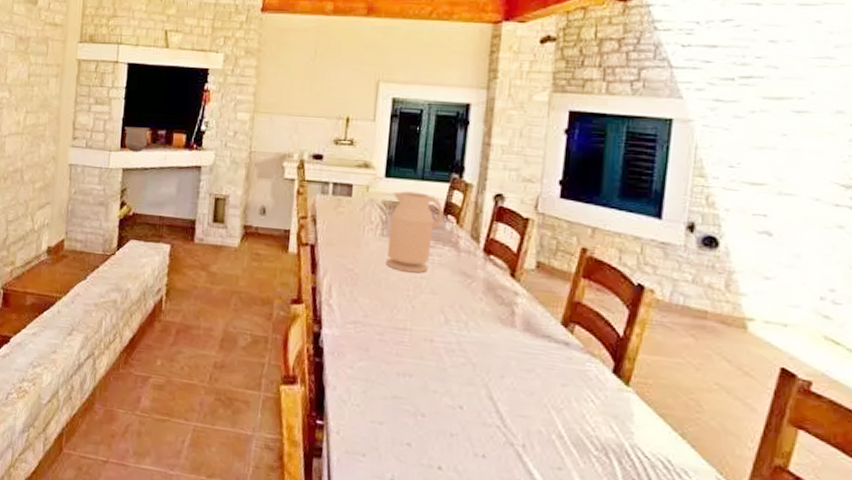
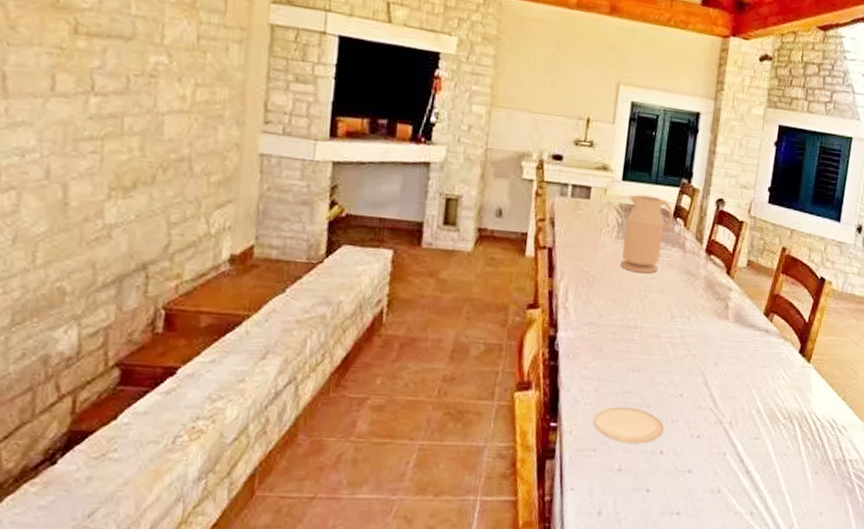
ceramic pot: present [124,126,150,151] -> none [335,111,368,142]
plate: none [361,411,443,456] -> present [592,406,665,444]

